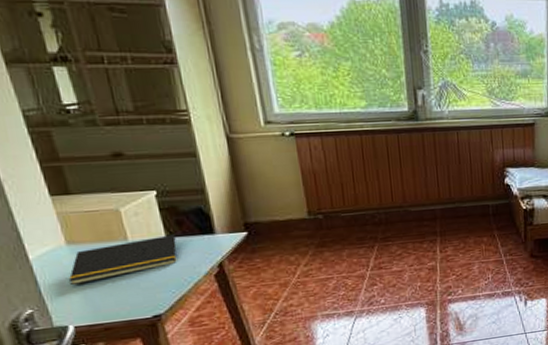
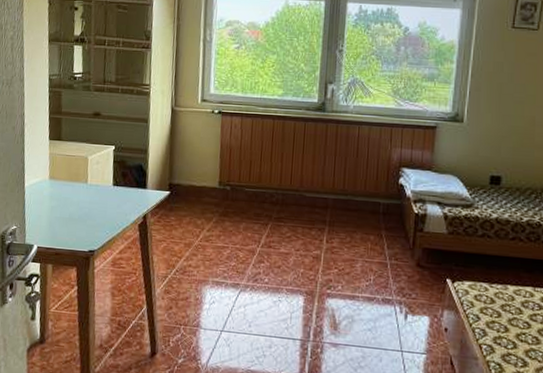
notepad: present [68,234,177,286] -> none [43,183,119,213]

